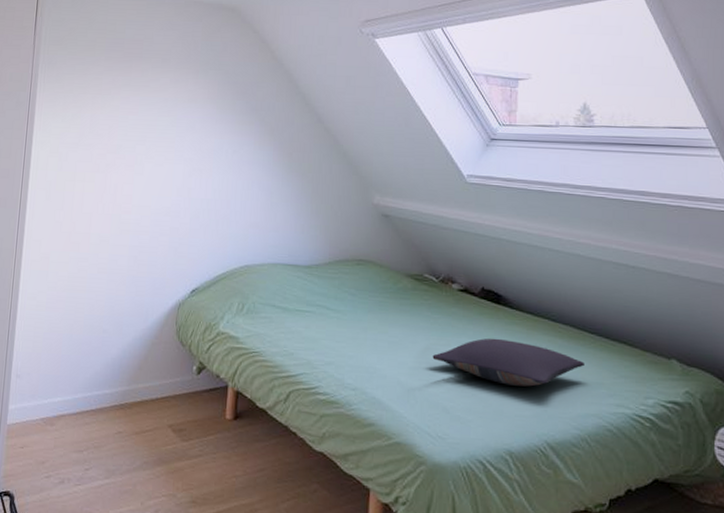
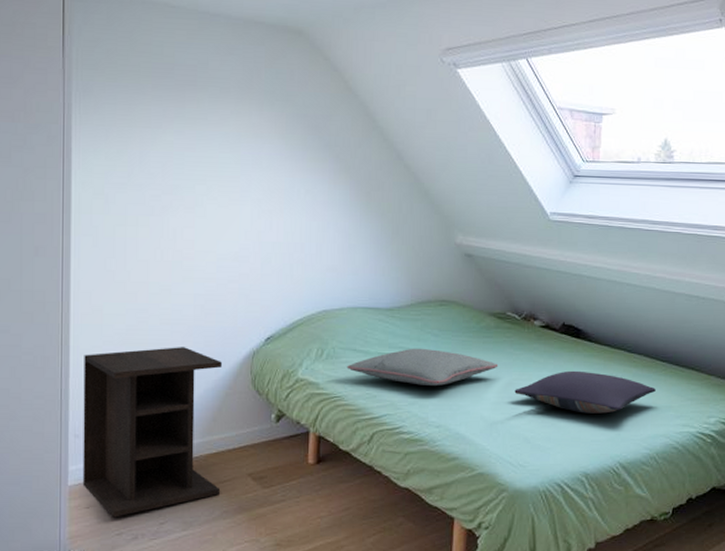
nightstand: none [19,295,150,460] -> present [82,347,222,518]
pillow: none [265,306,416,347] -> present [347,348,499,387]

